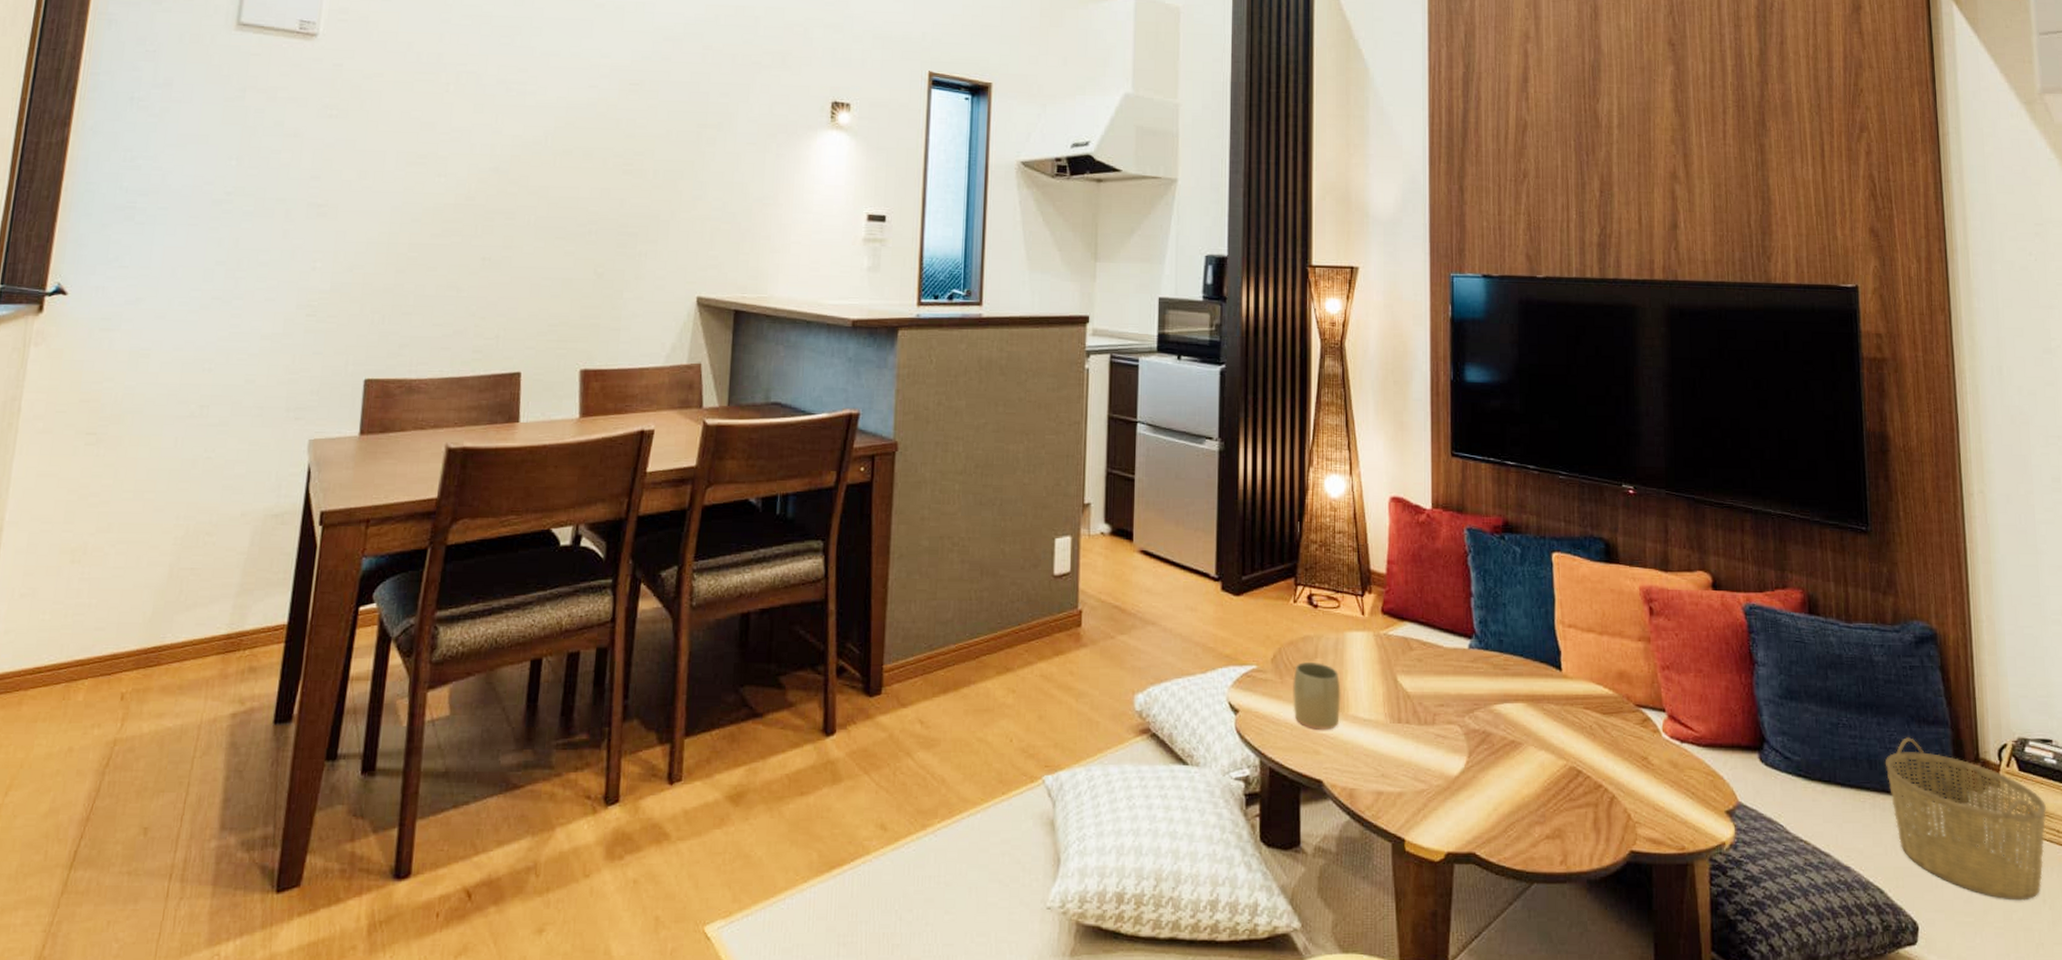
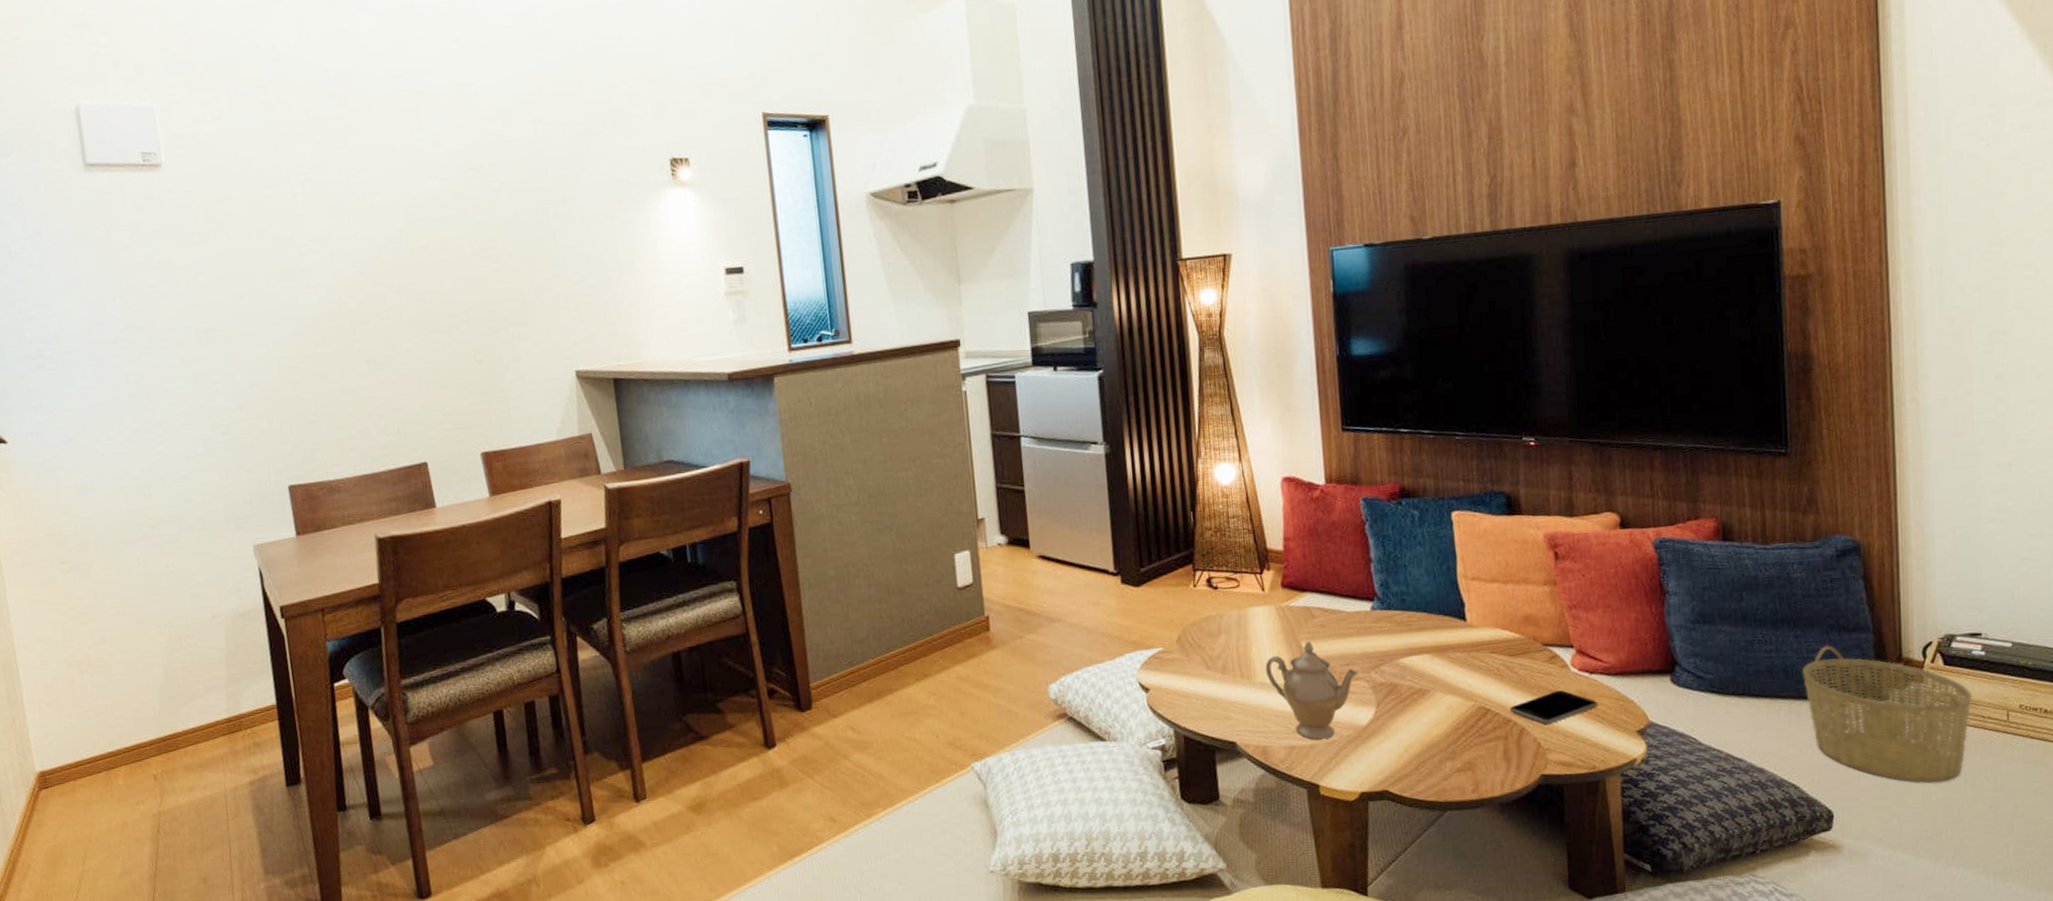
mug: present [1293,662,1341,730] -> none [1199,638,1248,698]
teapot: none [1359,675,1453,787] -> present [1265,641,1359,740]
smartphone: none [1601,757,1689,794] -> present [1509,689,1599,725]

